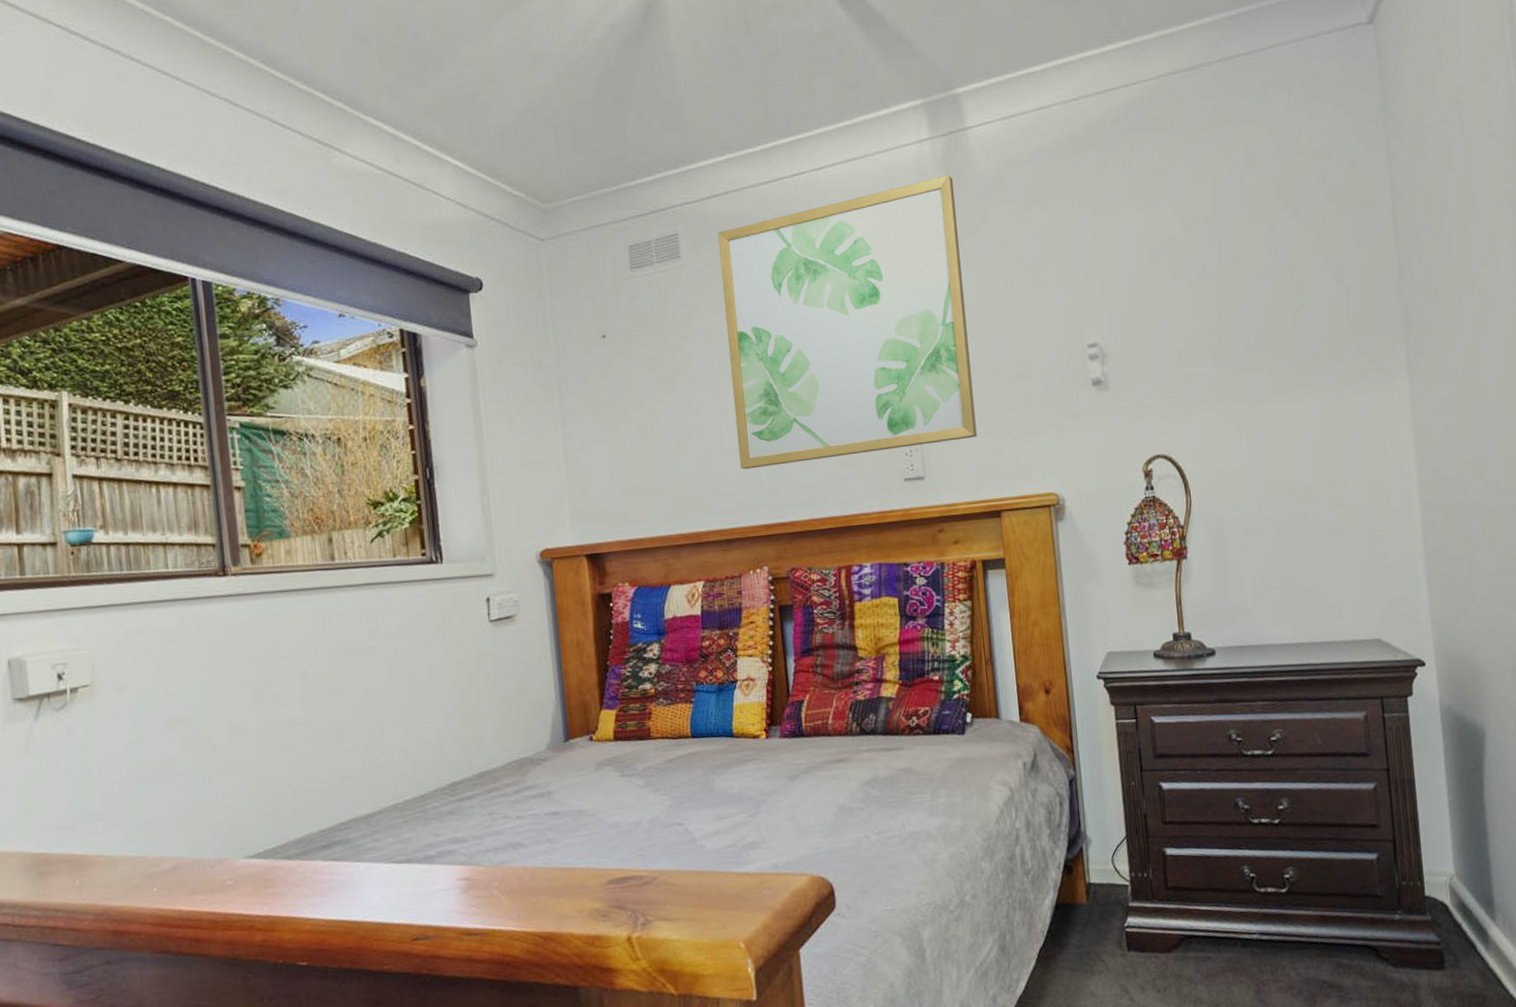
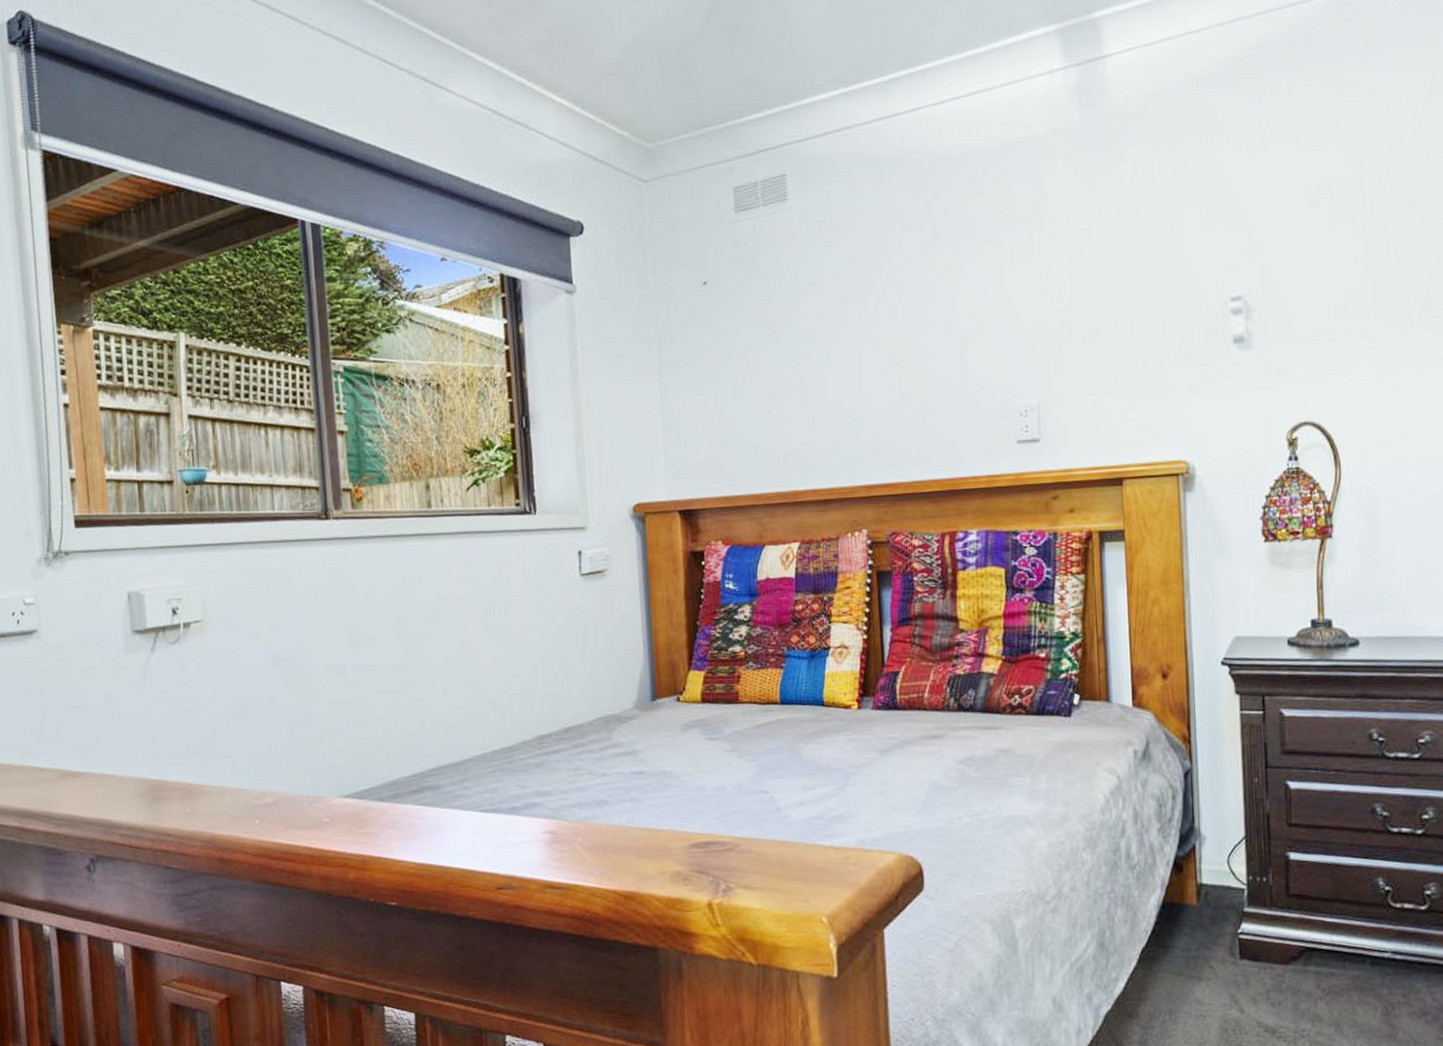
wall art: present [717,175,977,470] -> none [827,109,1100,427]

